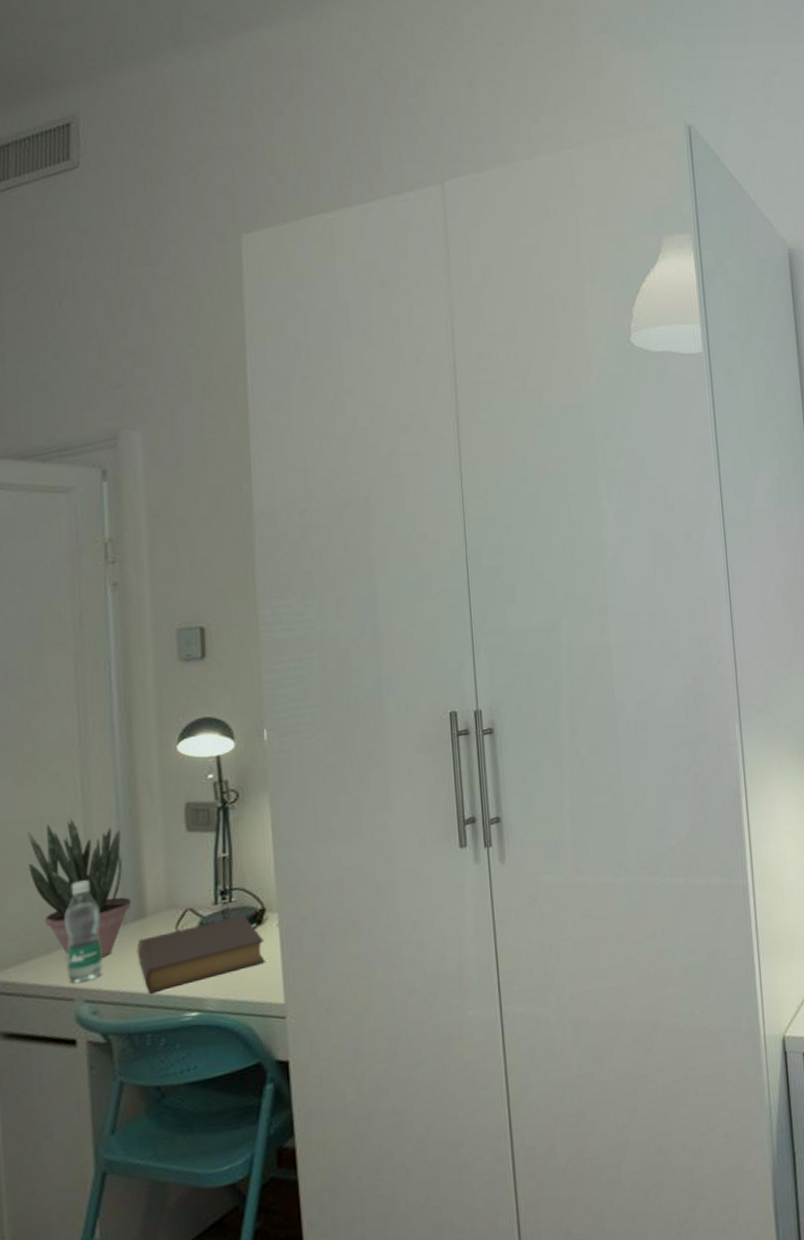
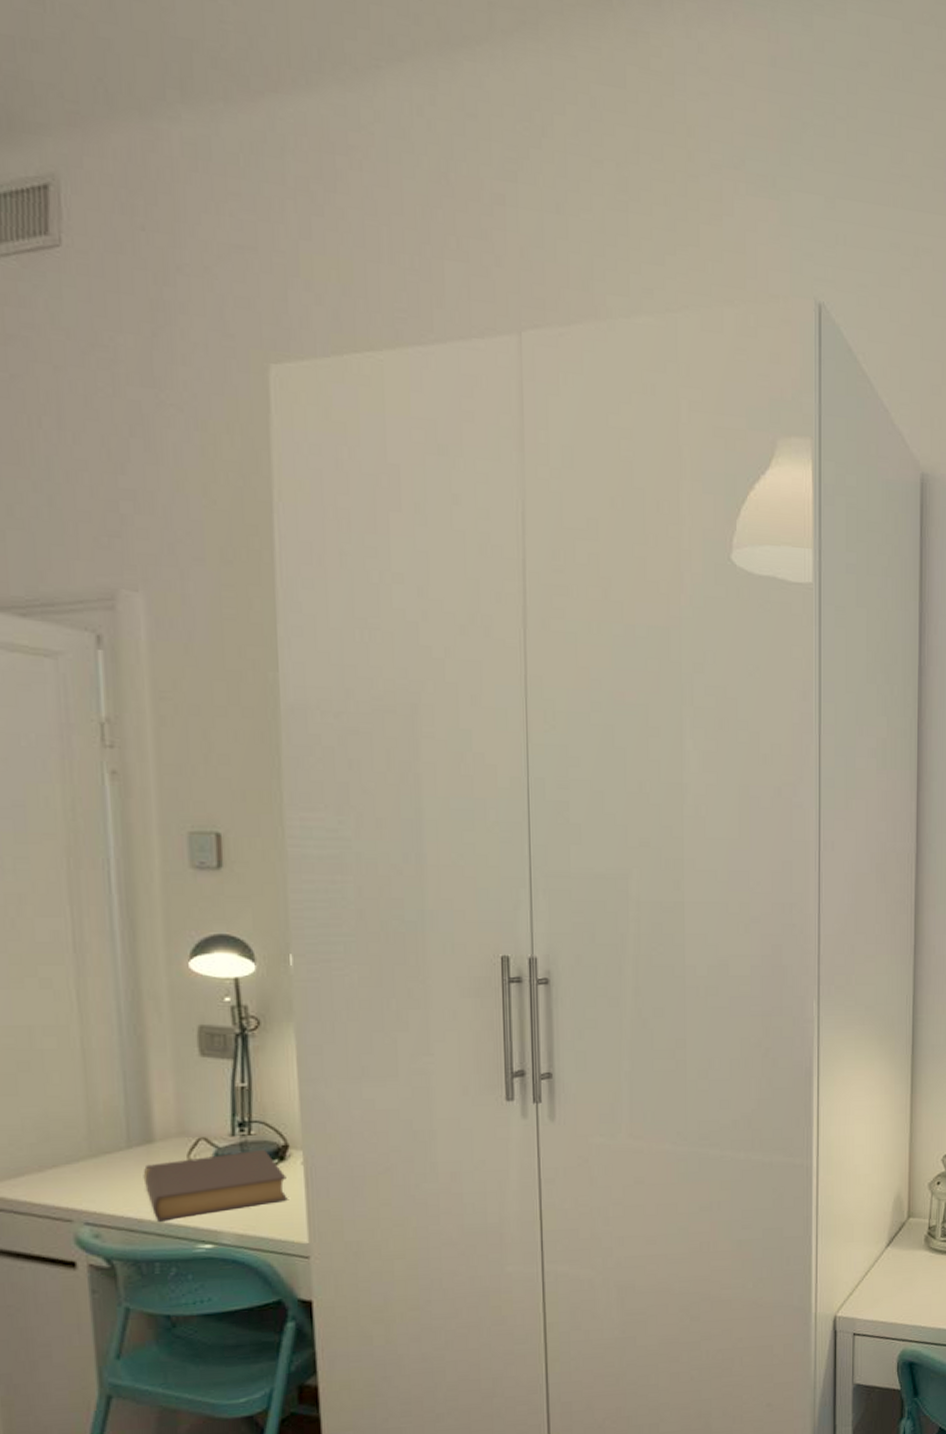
potted plant: present [27,818,131,958] -> none [15,1029,137,1180]
bottle: present [64,880,103,984] -> none [60,1098,105,1205]

